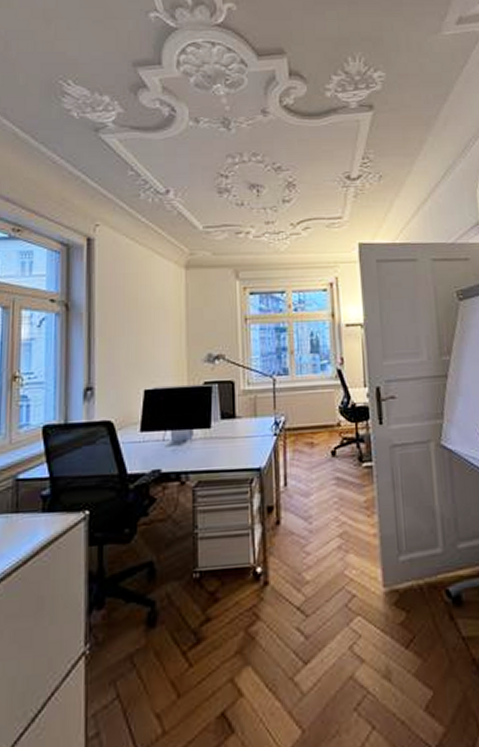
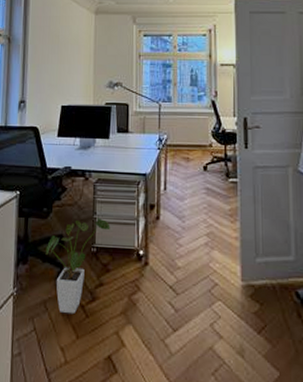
house plant: none [129,532,217,667] -> present [45,217,110,315]

